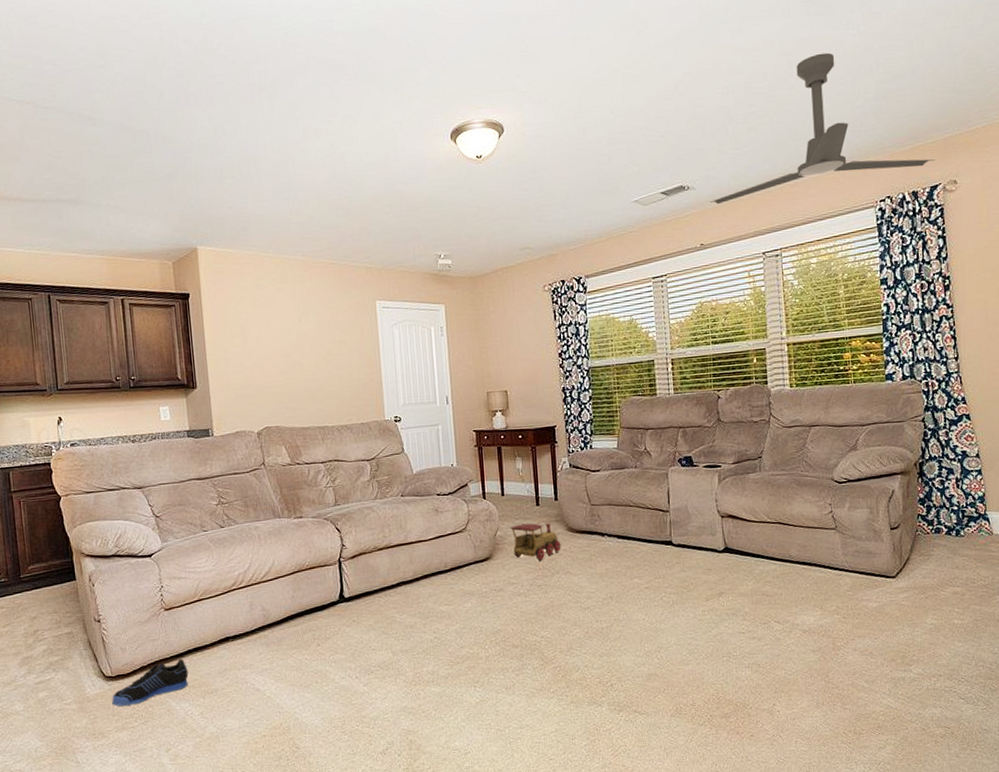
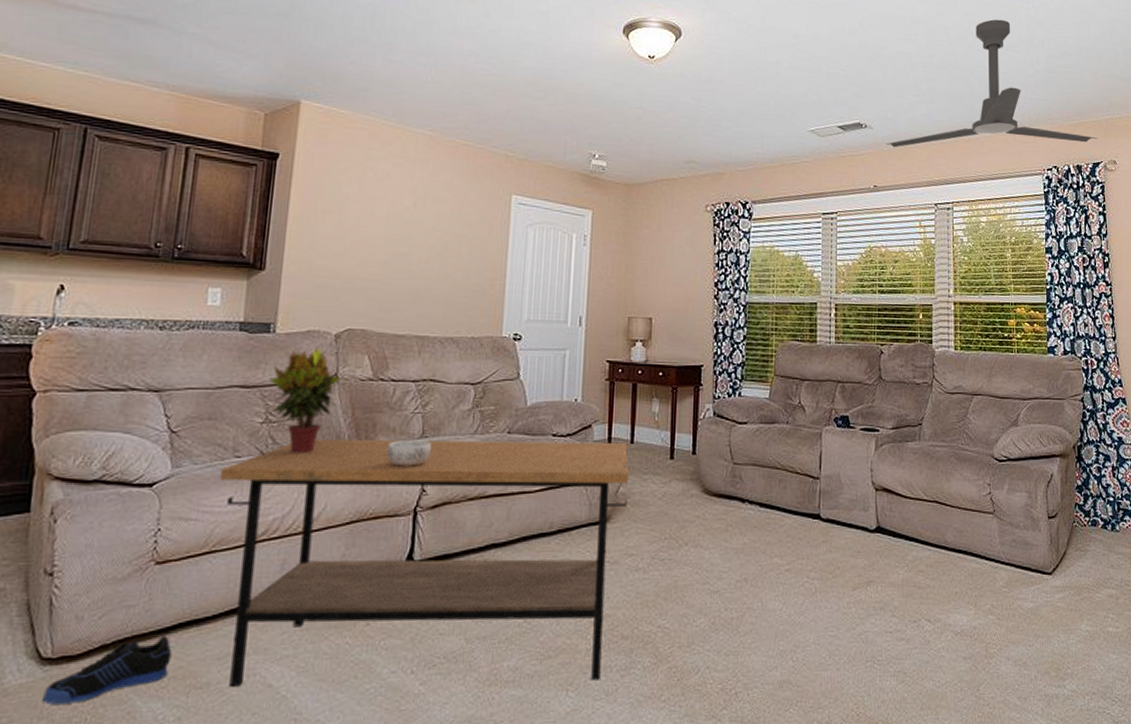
coffee table: none [195,496,505,692] -> present [219,439,629,688]
potted plant: none [215,443,268,525] -> present [269,347,341,453]
decorative bowl: none [310,507,345,529] -> present [386,439,432,467]
toy train: present [509,523,562,561] -> none [635,480,694,528]

